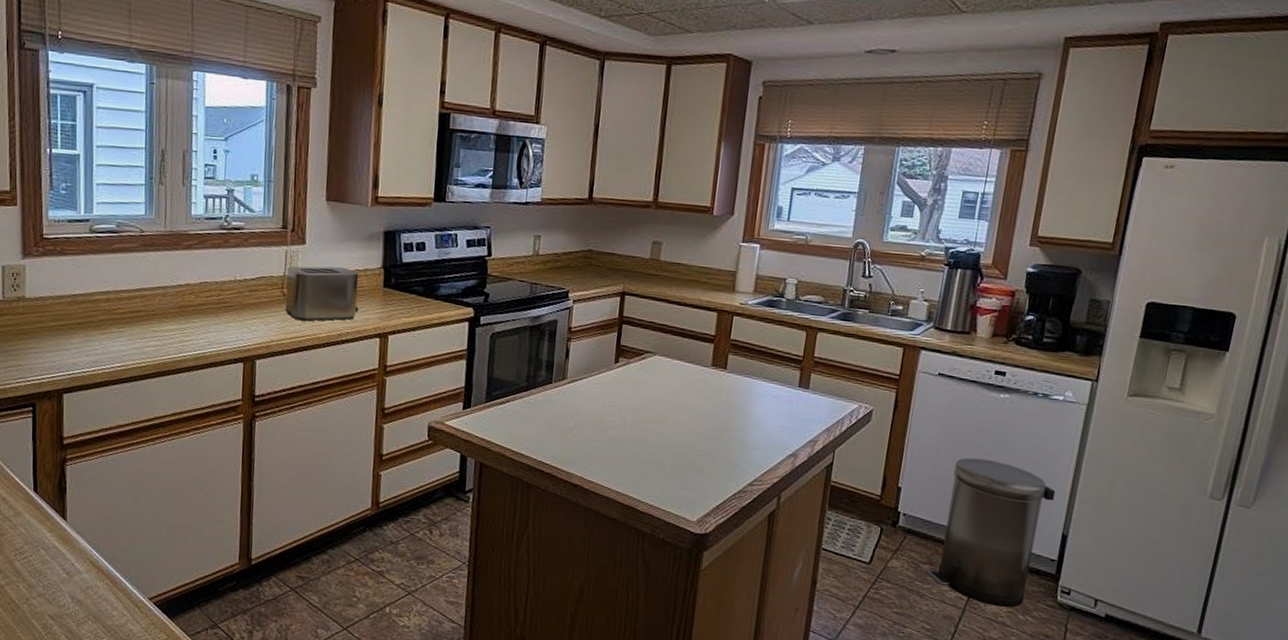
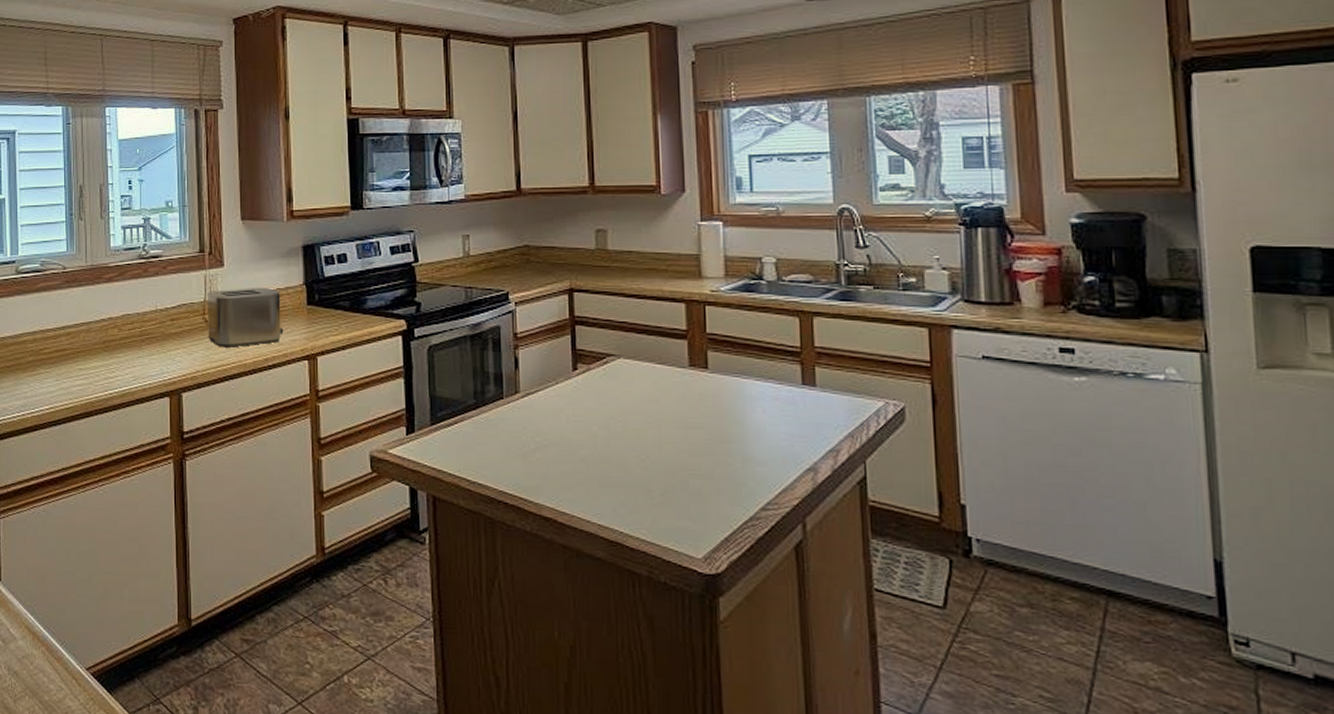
pedal bin: present [925,457,1056,607] -> none [1026,461,1189,666]

